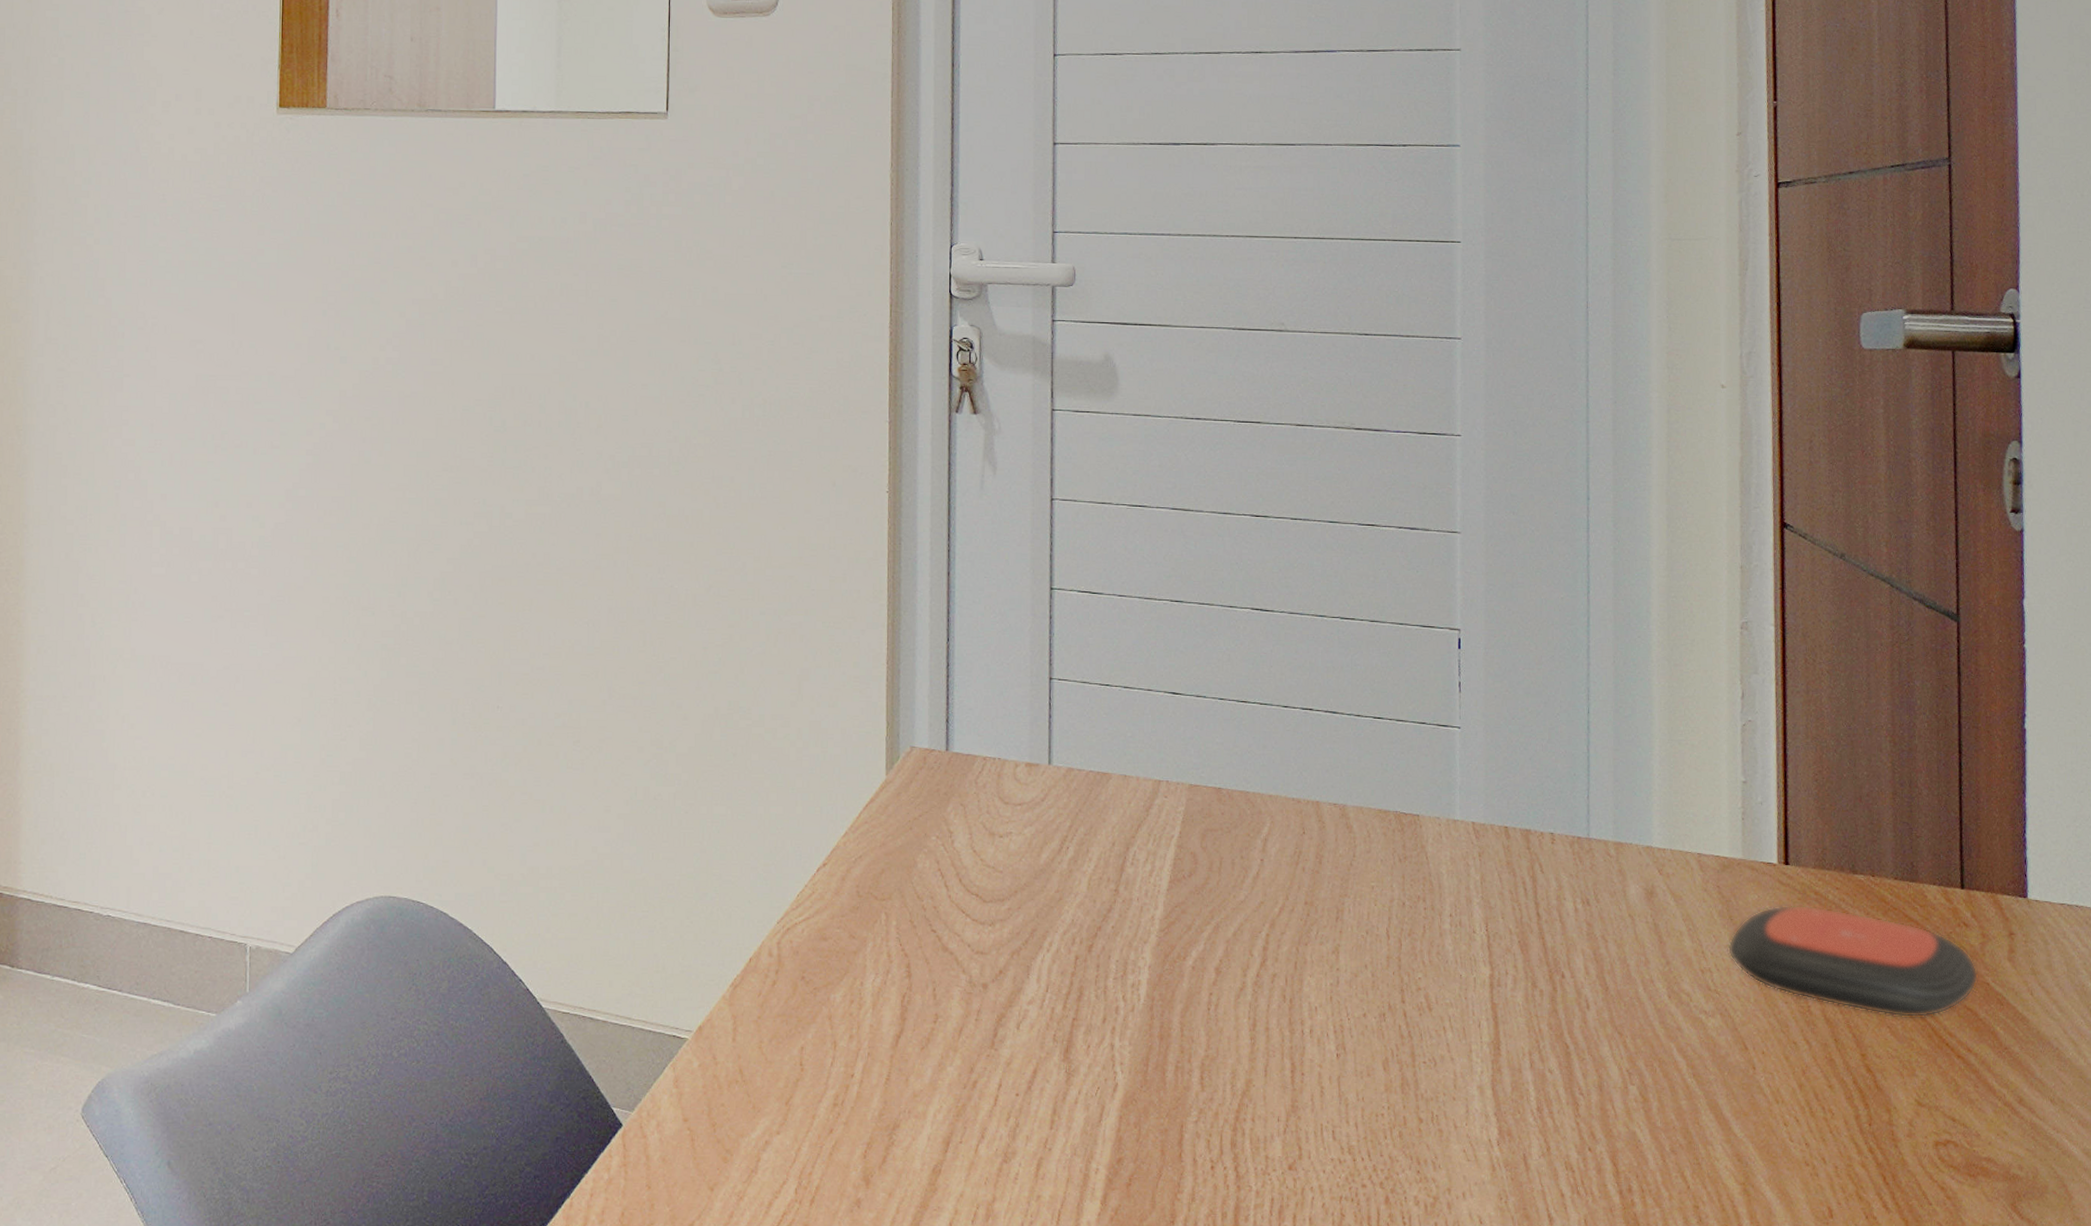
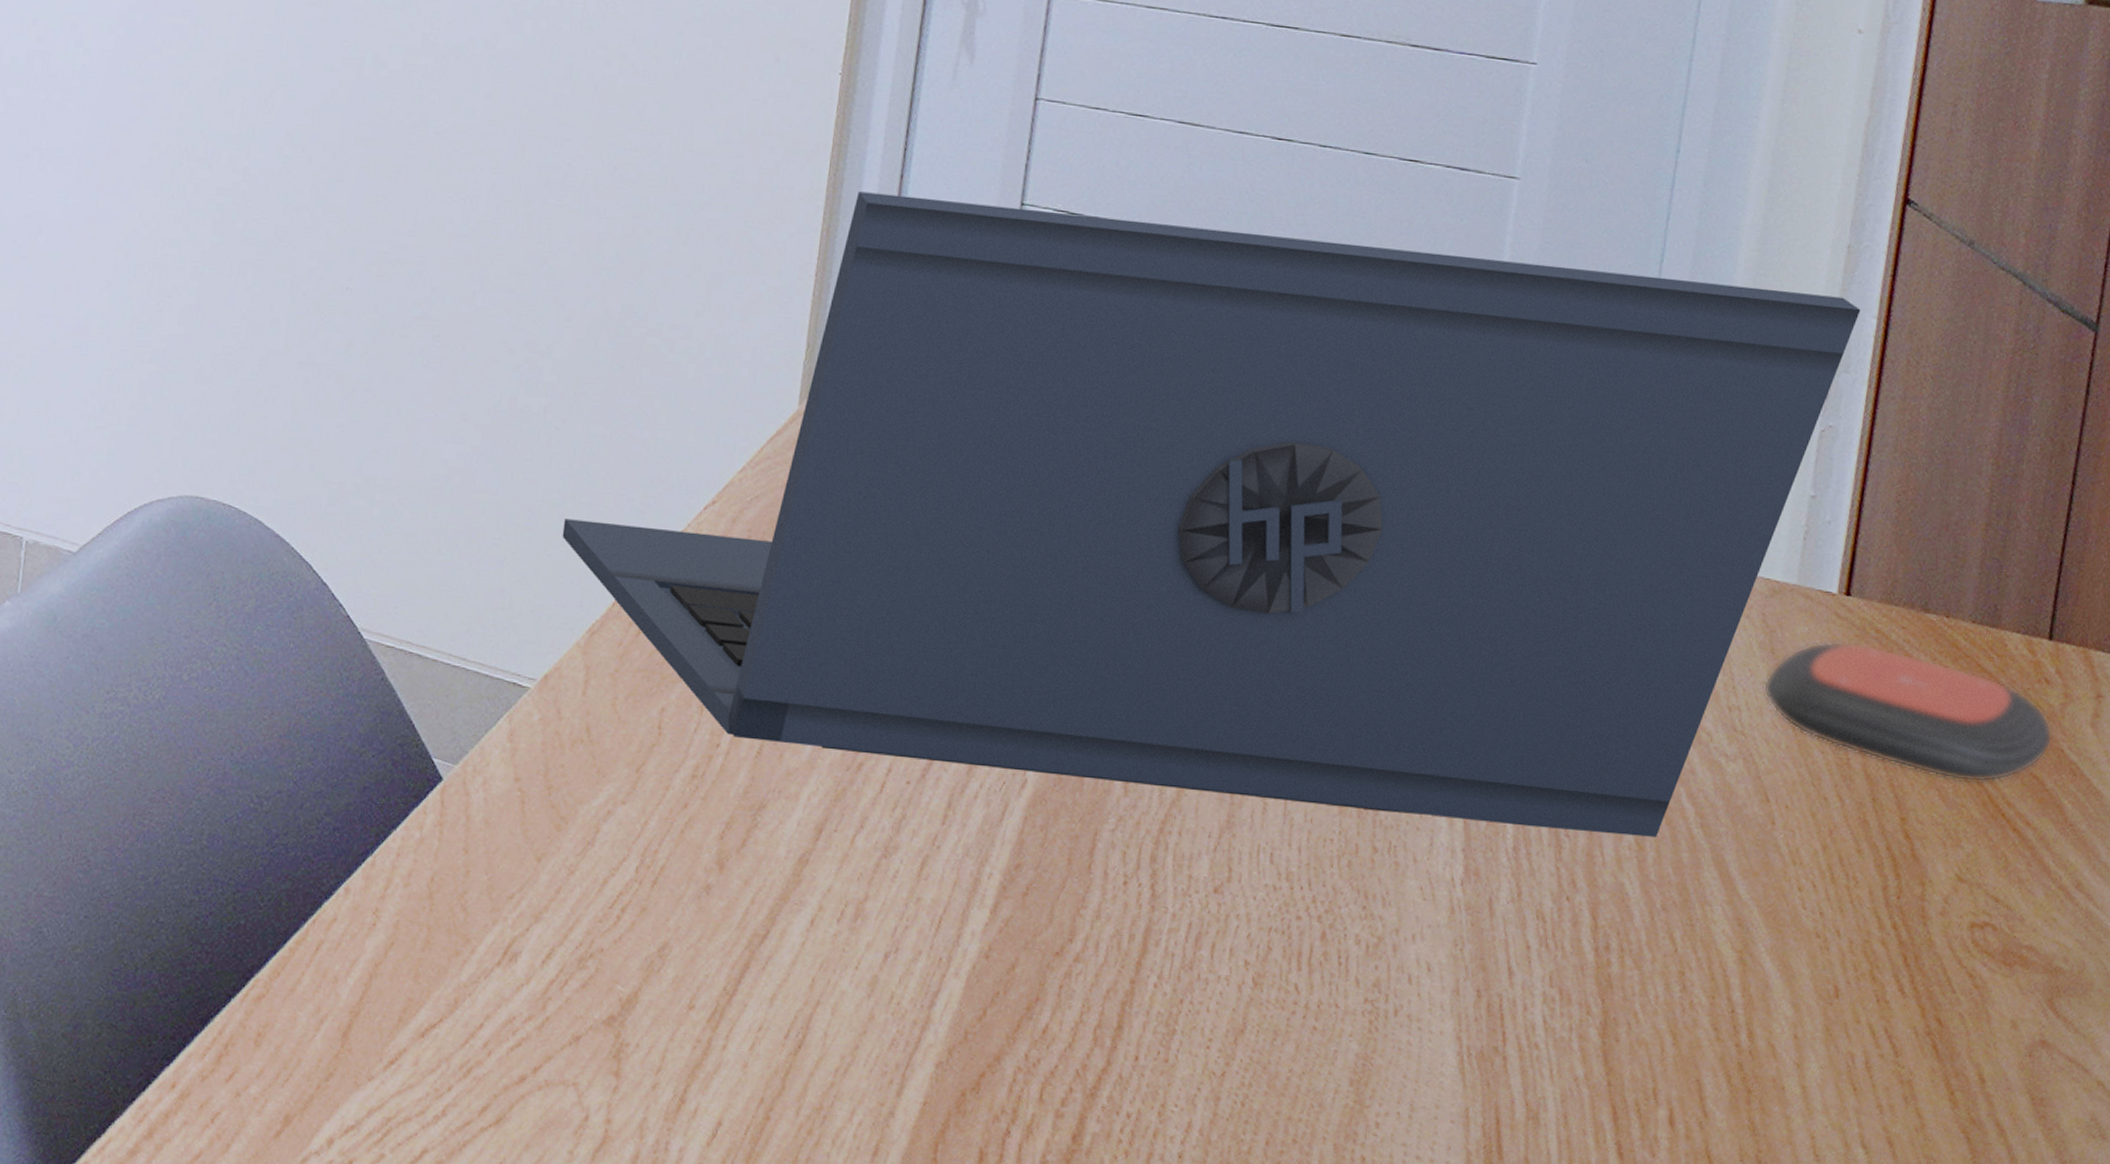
laptop: none [700,589,1760,1089] -> present [562,191,1861,837]

